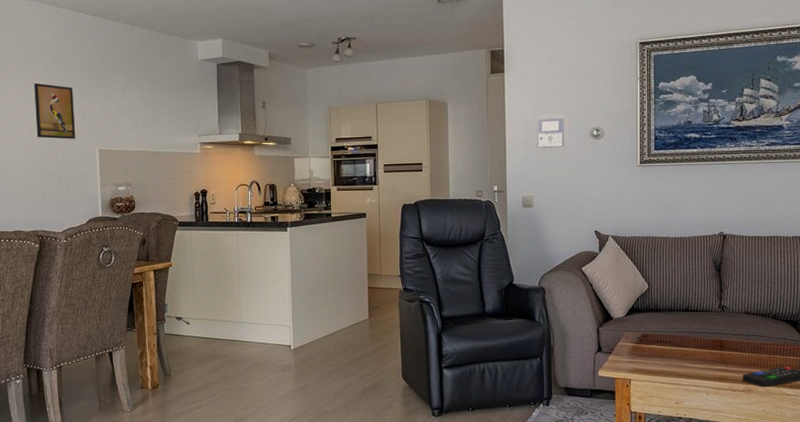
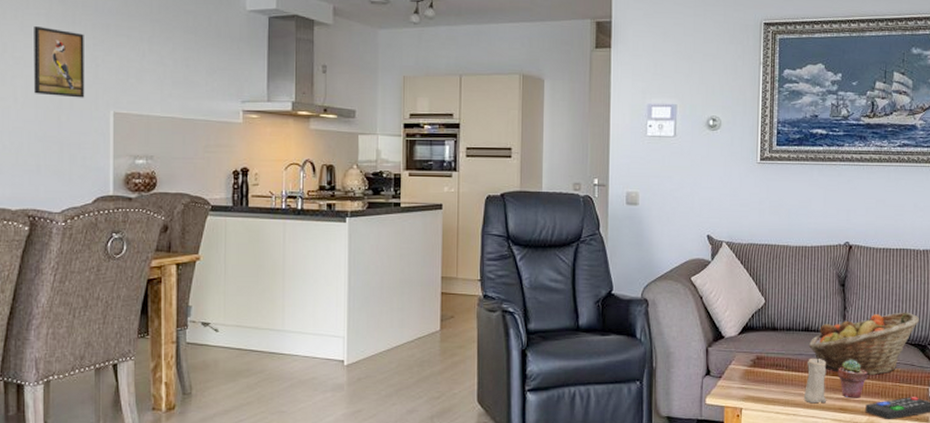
candle: none [685,332,707,374] -> present [803,355,827,404]
fruit basket: none [689,292,790,348] -> present [808,312,919,375]
potted succulent: none [716,334,744,369] -> present [837,359,868,398]

